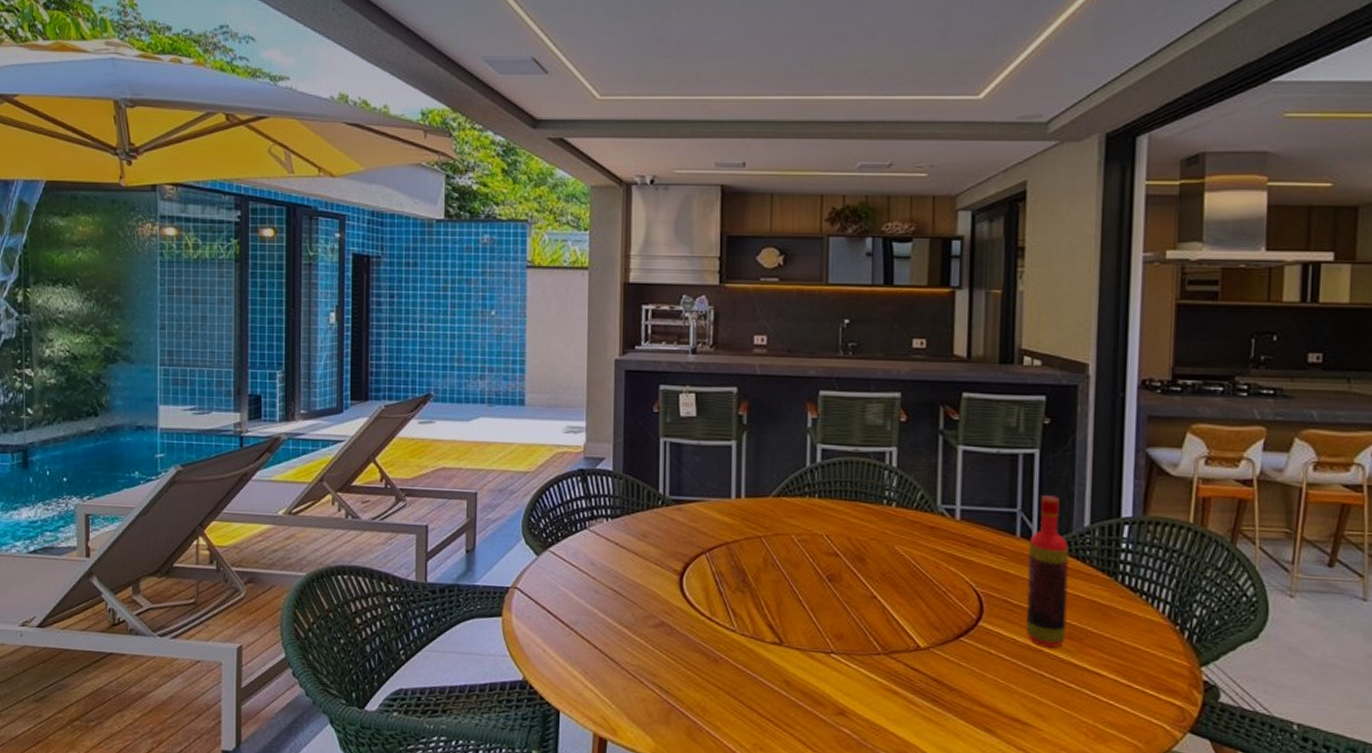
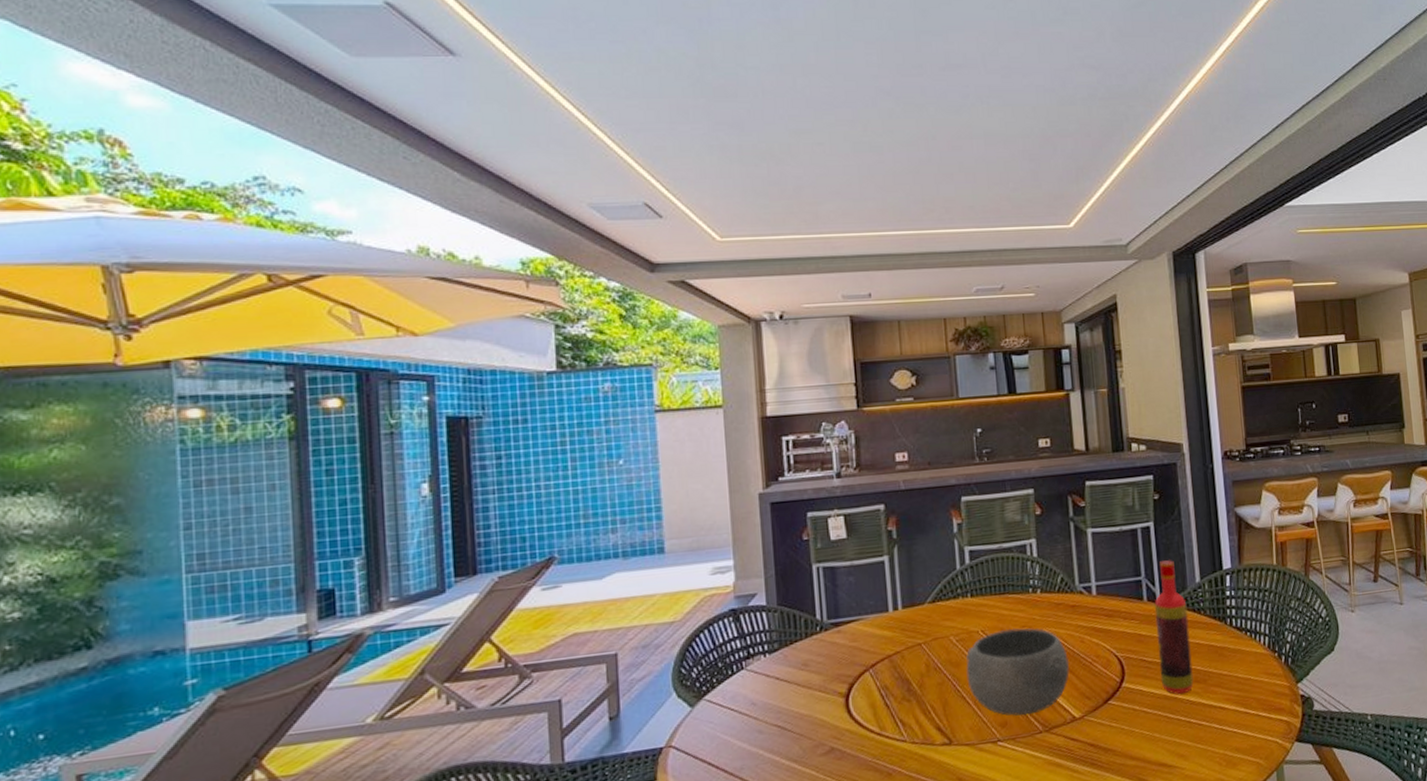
bowl: none [805,538,921,634] -> present [966,628,1070,716]

